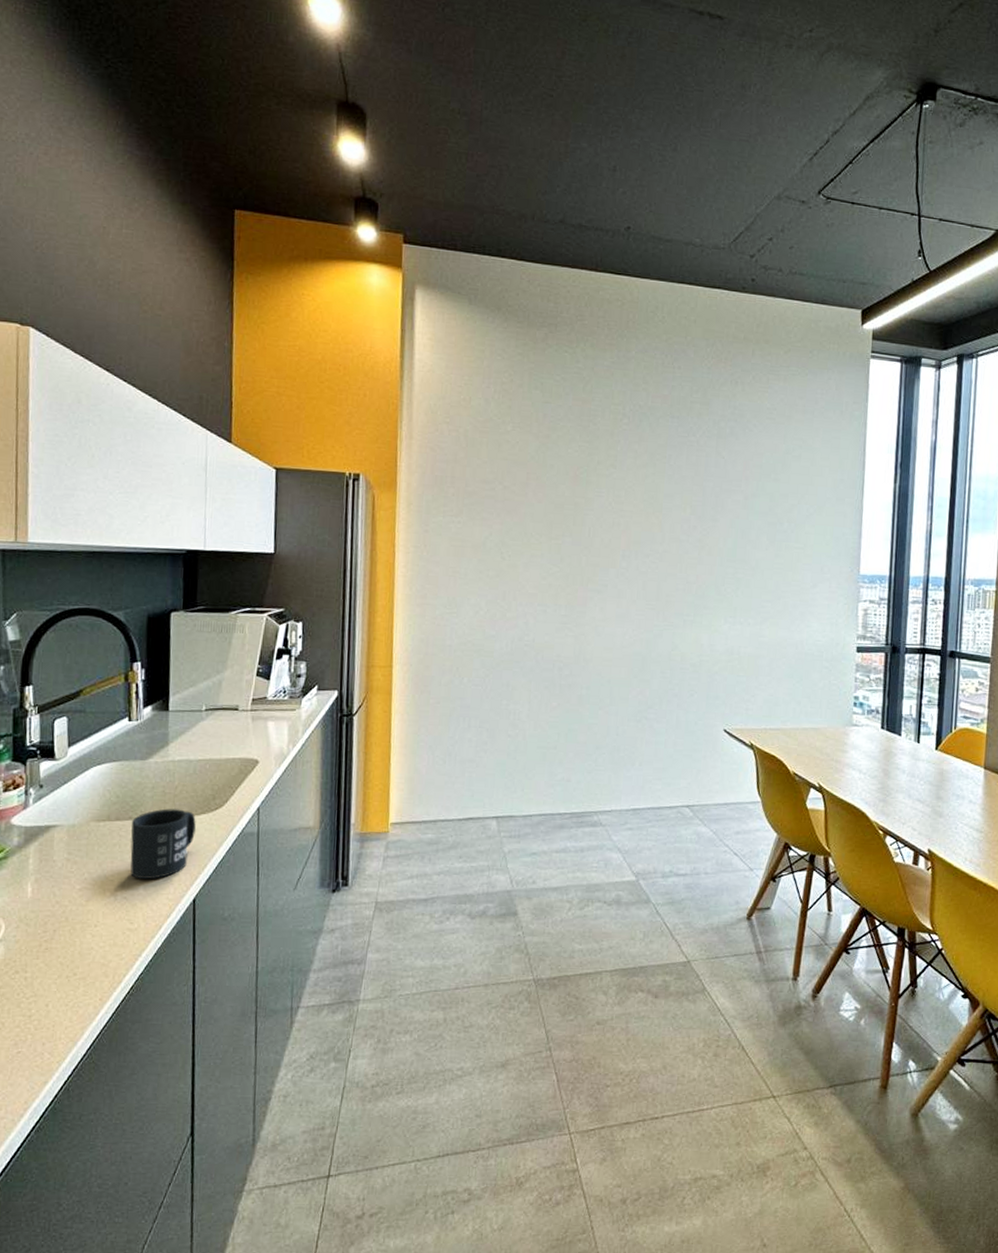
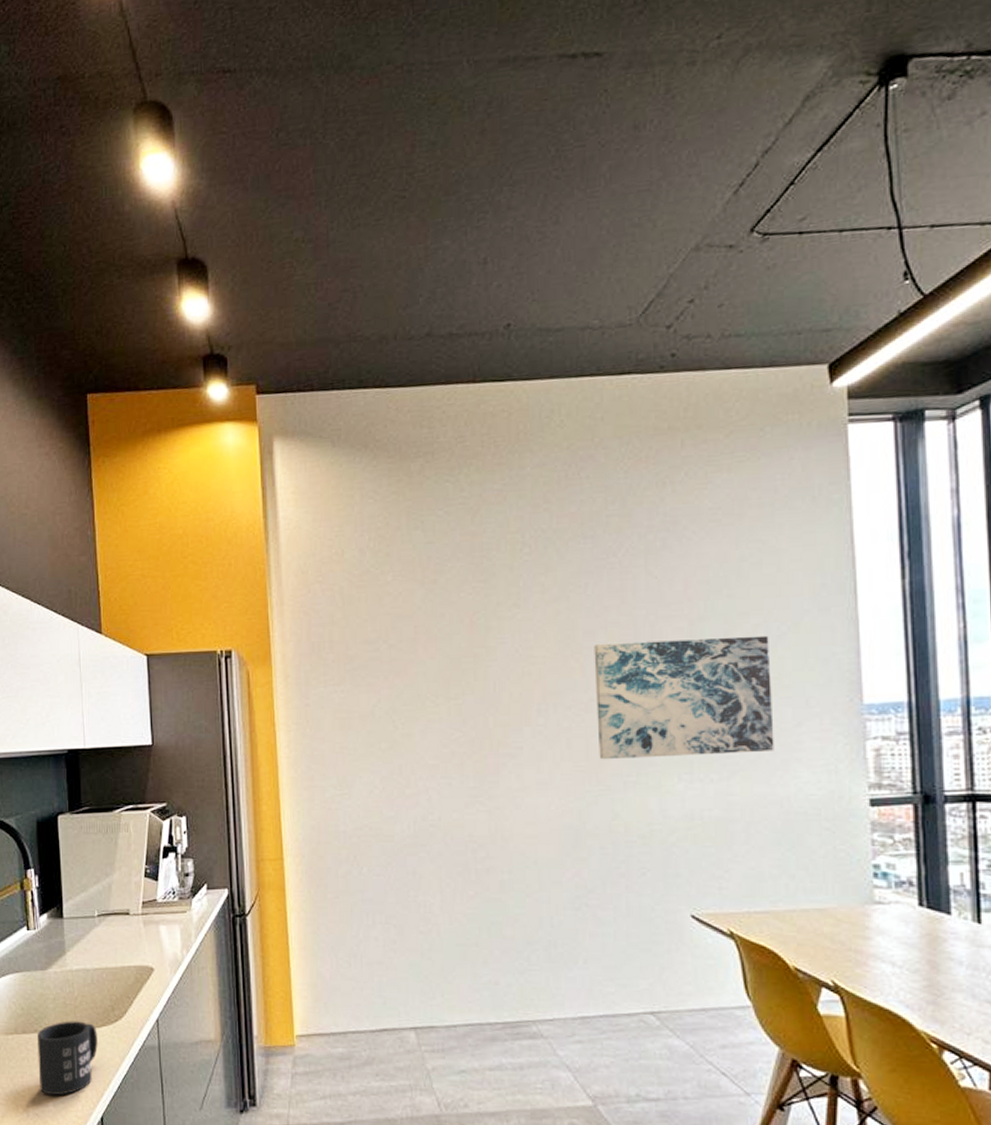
wall art: none [667,506,800,605] -> present [594,635,774,760]

